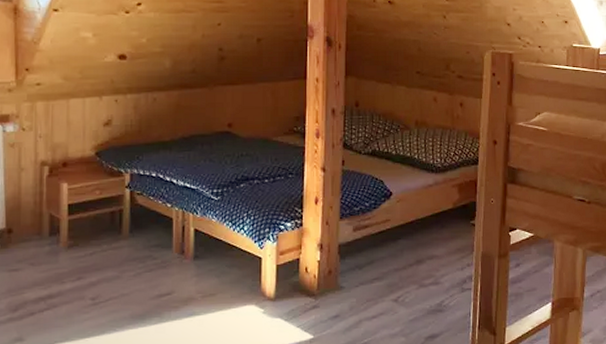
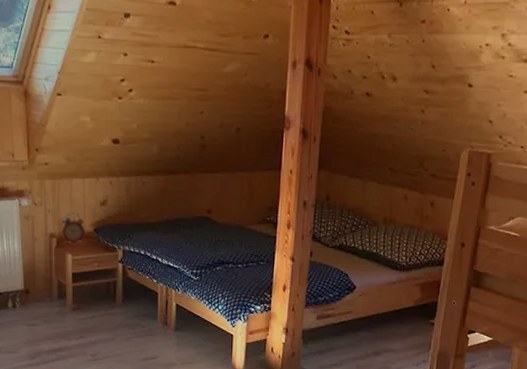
alarm clock: none [56,136,85,171] -> present [62,212,85,244]

